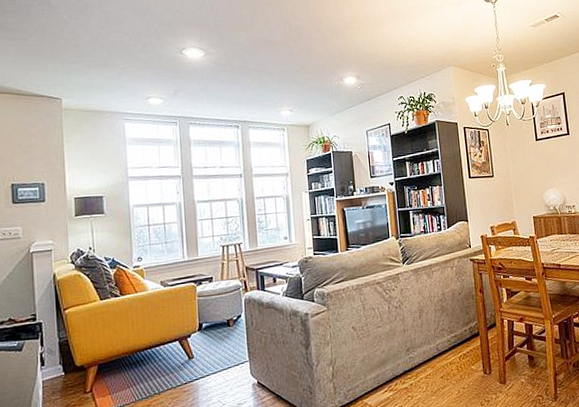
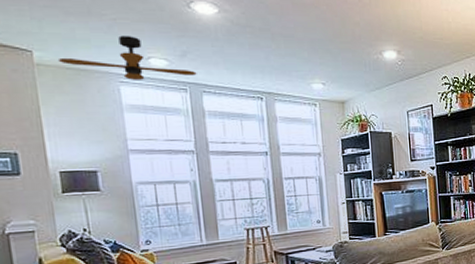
ceiling fan: none [79,80,185,117] -> present [57,35,197,80]

